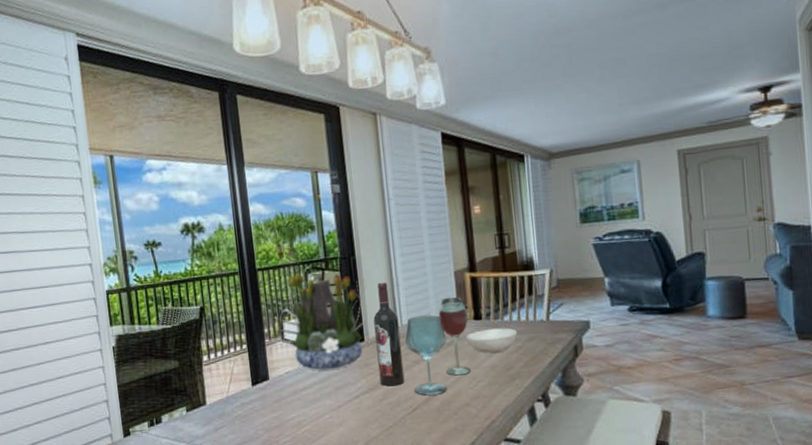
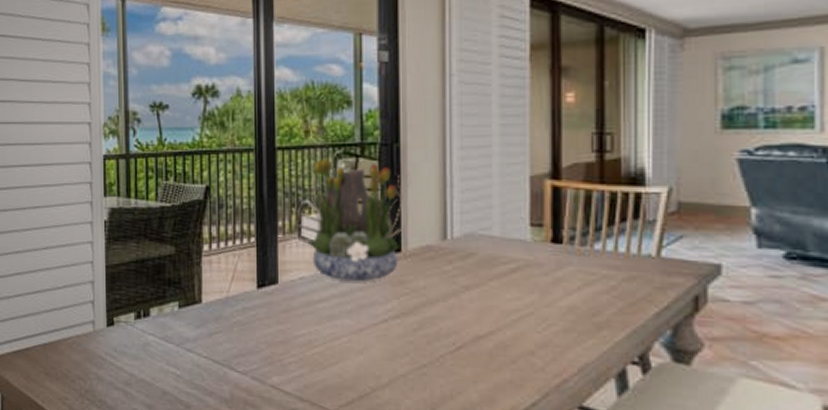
wine bottle: present [373,282,405,387] -> none [416,180,449,315]
wine glass: present [405,315,447,396] -> none [455,228,511,334]
wineglass: present [438,297,470,376] -> none [503,210,543,314]
soup bowl: present [466,328,518,353] -> none [538,257,612,290]

